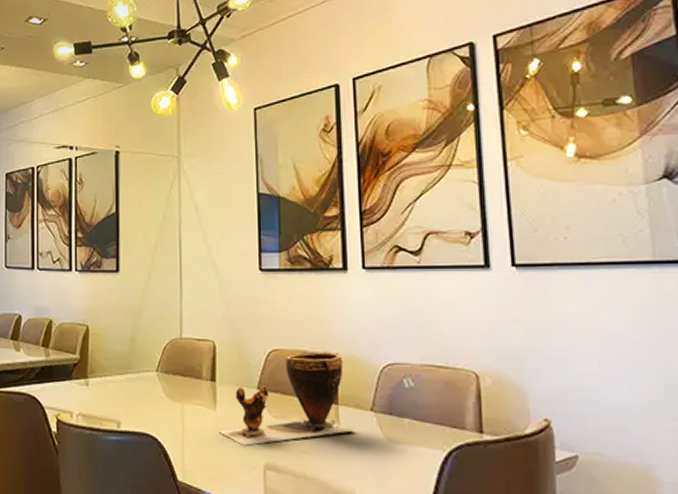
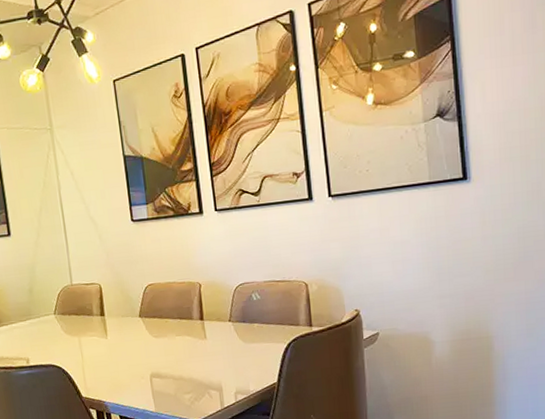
clay pot: present [219,351,355,446] -> none [112,280,218,362]

